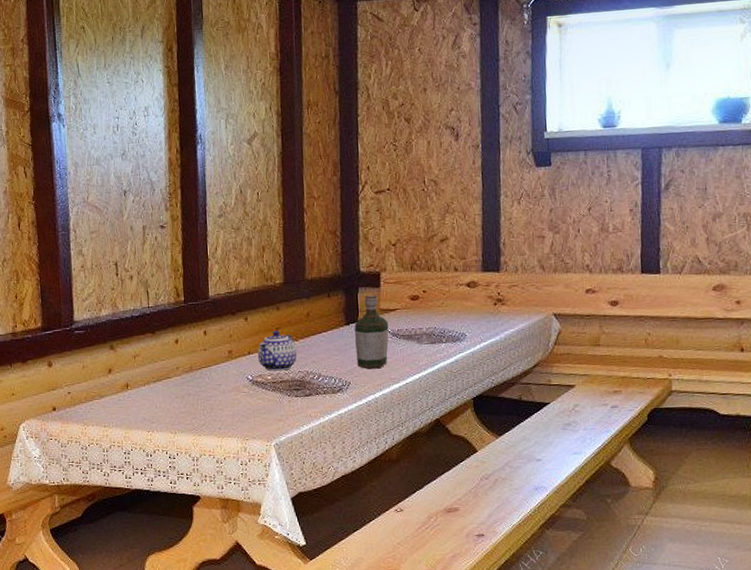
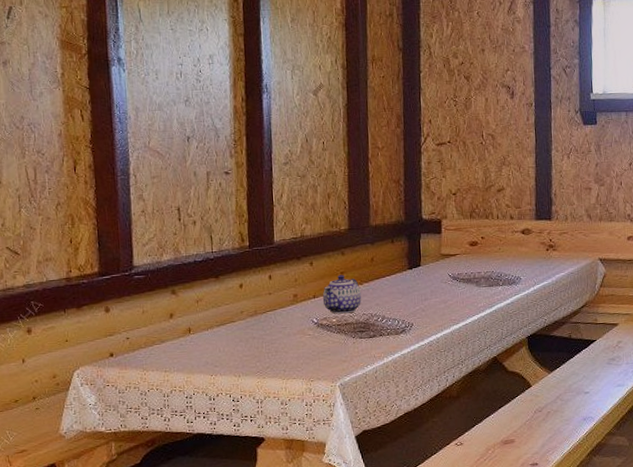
bottle: present [355,295,389,369] -> none [417,241,450,311]

